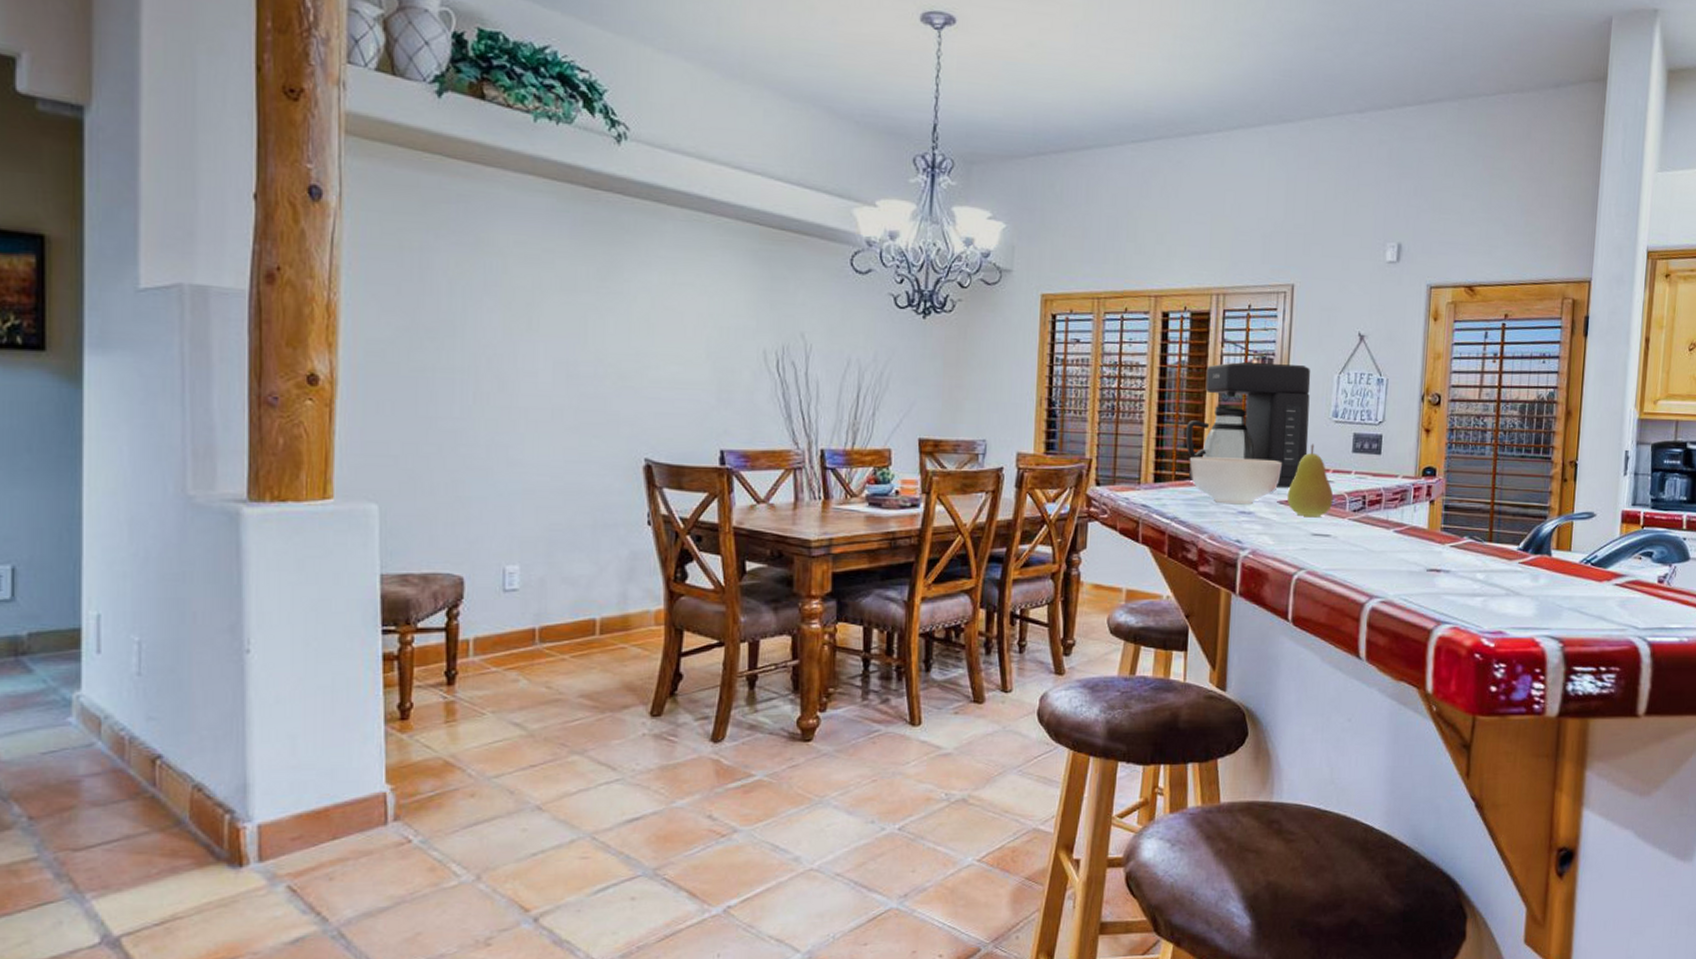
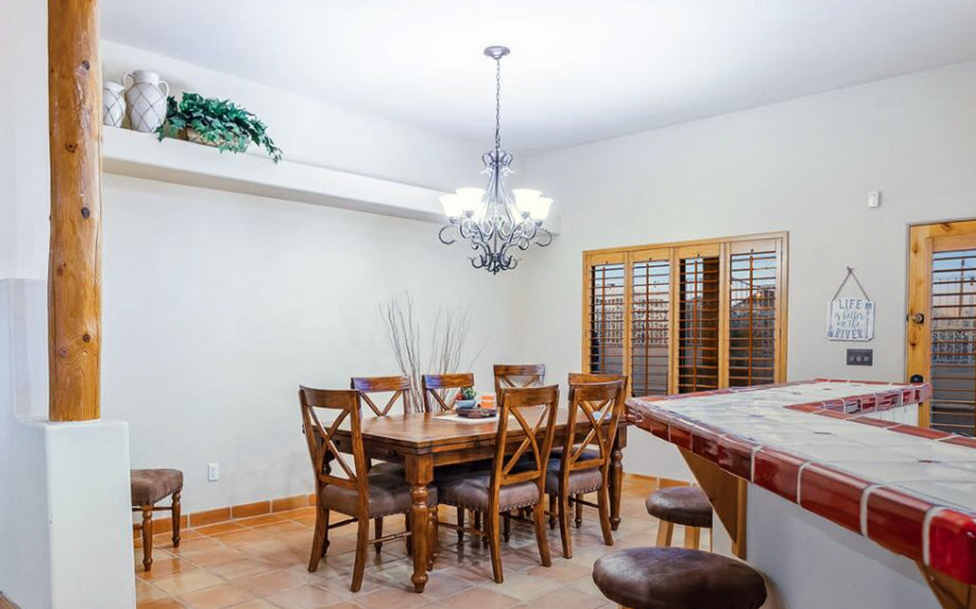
coffee maker: present [1185,362,1311,488] -> none [703,296,808,395]
bowl: present [1189,456,1282,505] -> none [707,372,786,410]
fruit: present [1286,444,1334,516] -> none [791,359,832,418]

